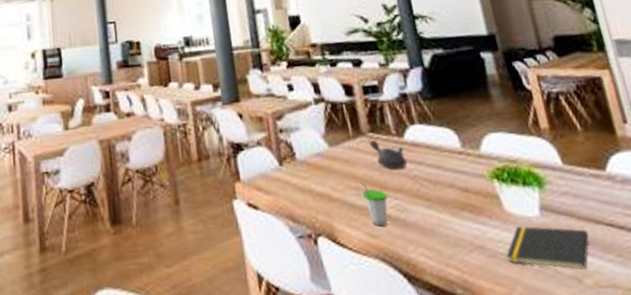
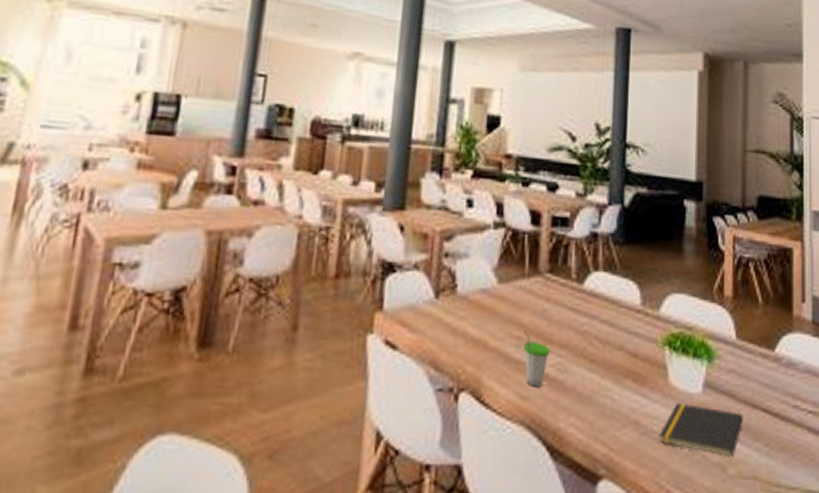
teapot: present [369,140,407,169] -> none [544,282,581,321]

